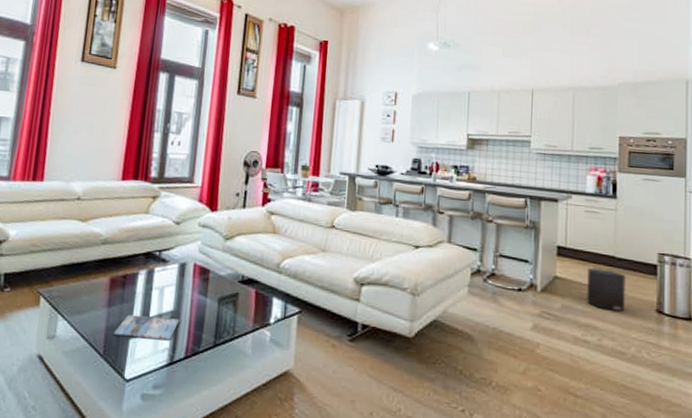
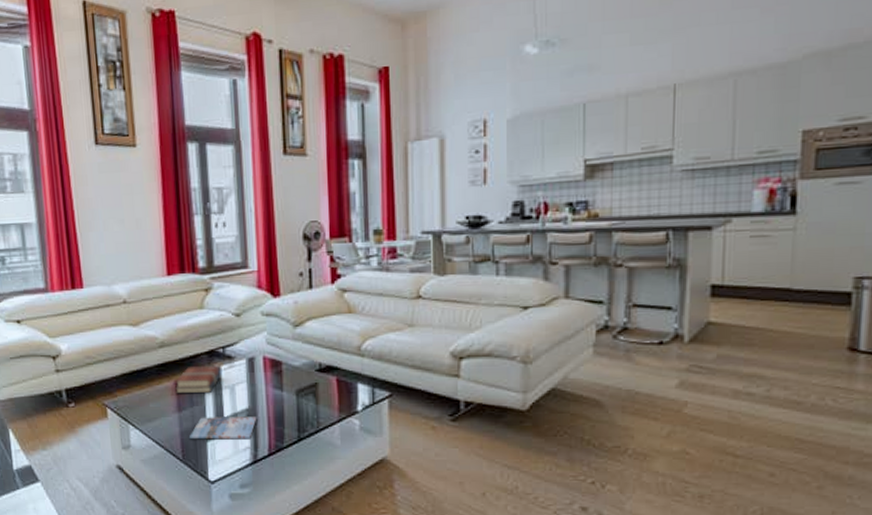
books: none [109,265,153,292] -> present [175,366,220,394]
pedal bin: present [586,267,627,312] -> none [750,305,808,355]

